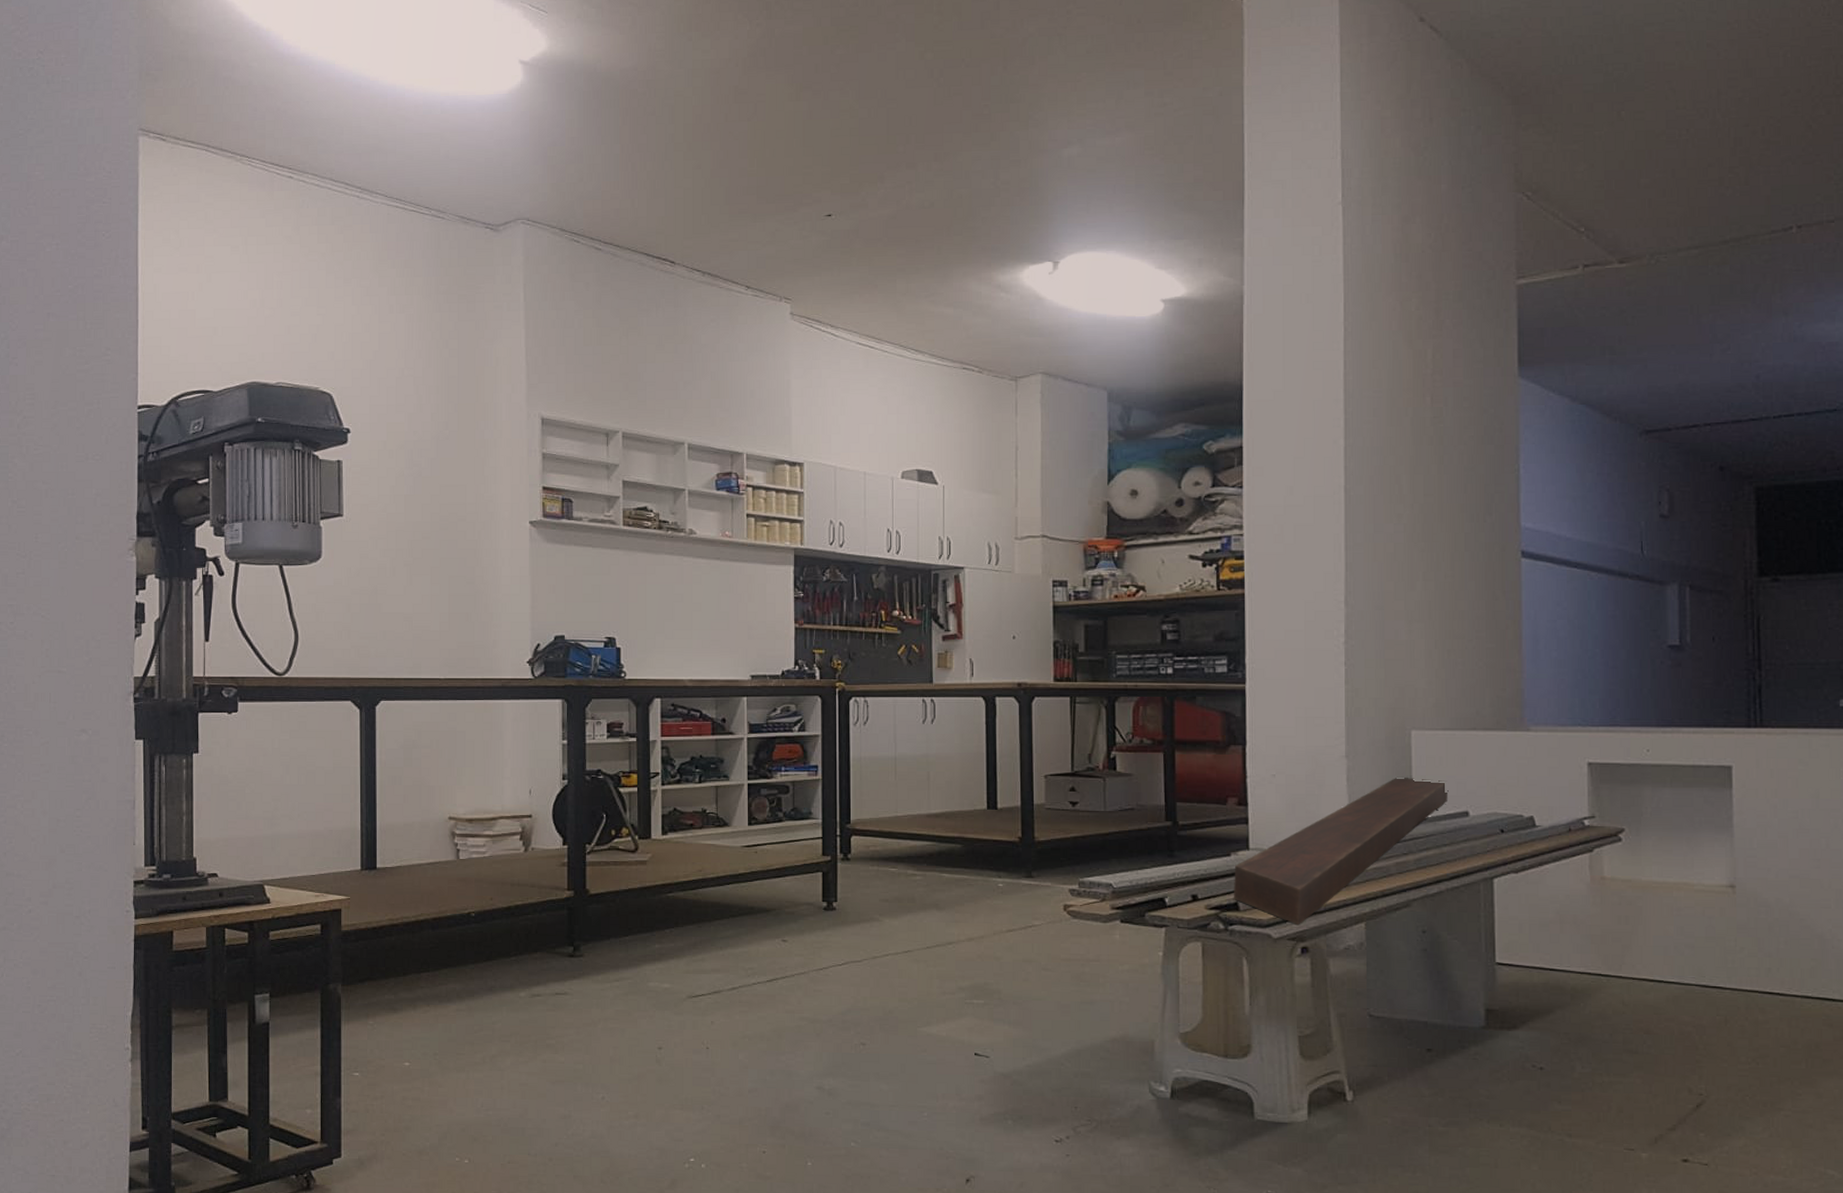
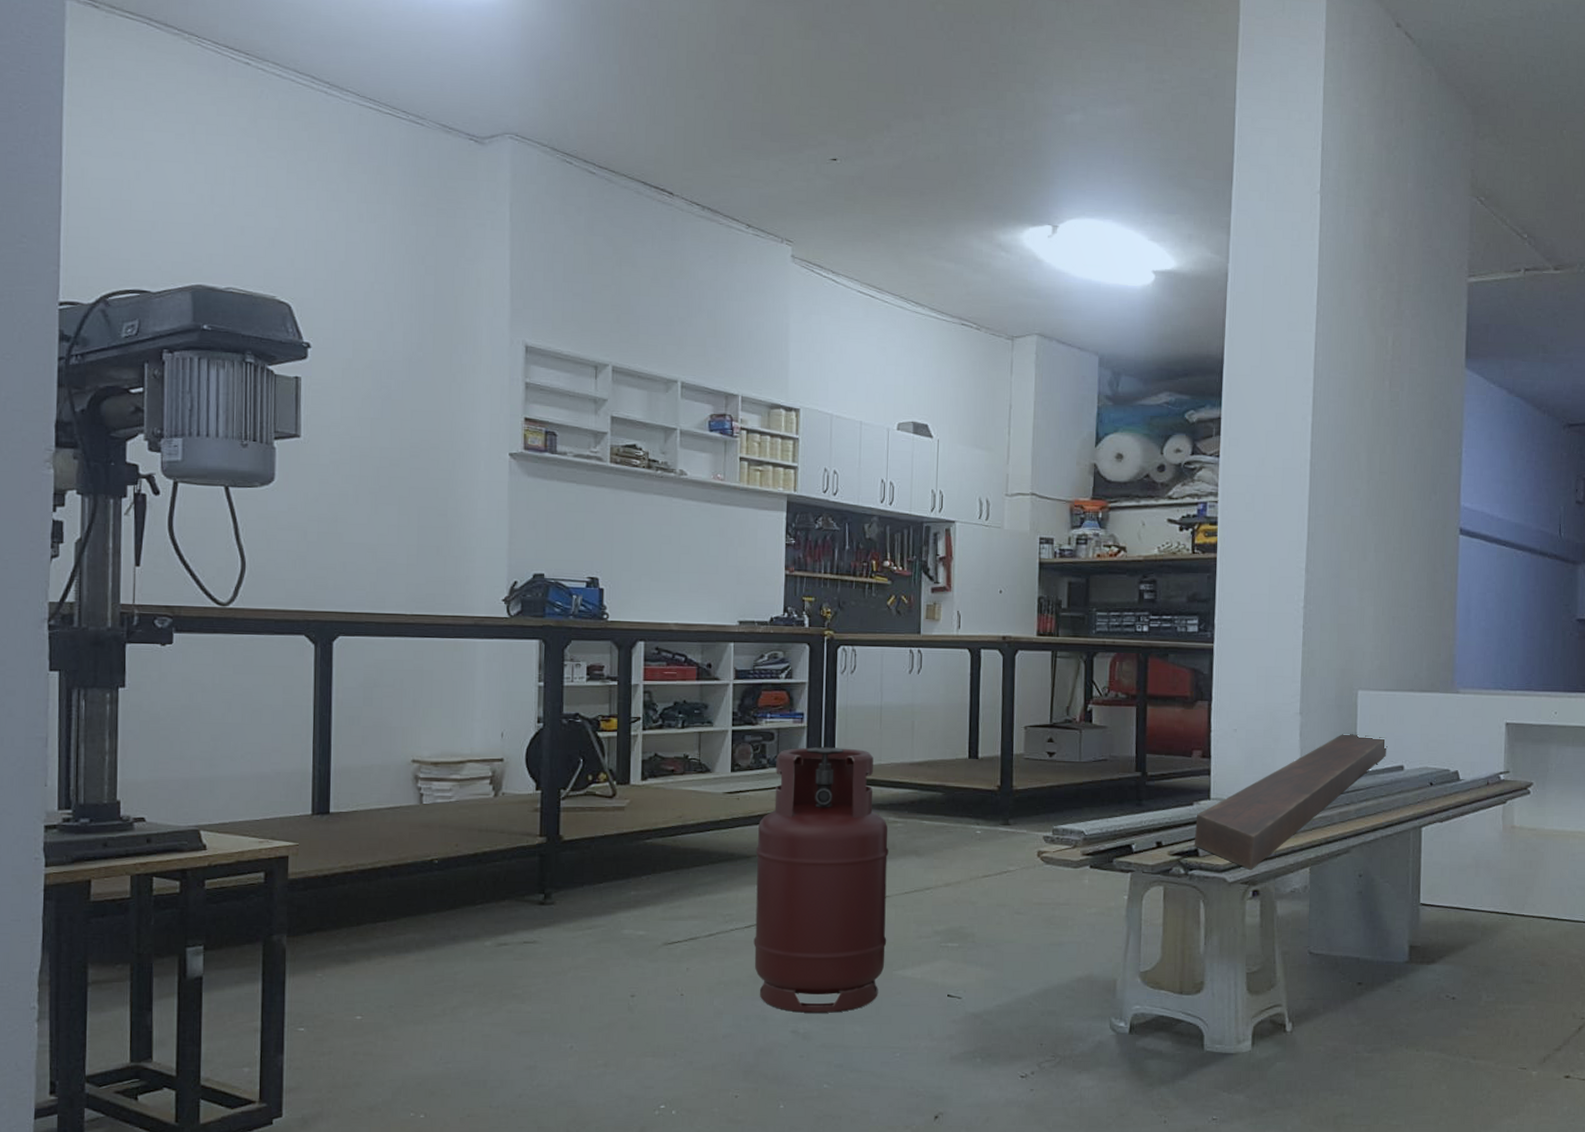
gas cylinder: none [775,799,910,1070] -> present [753,746,889,1013]

